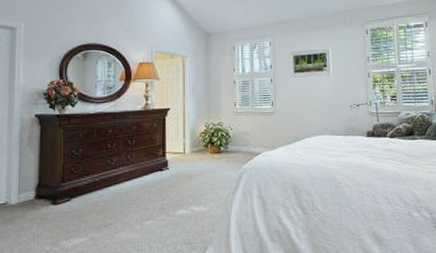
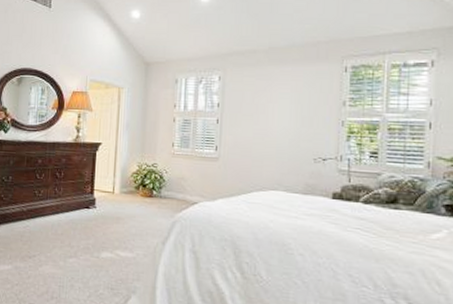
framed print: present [289,48,332,77] -> none [240,87,295,121]

